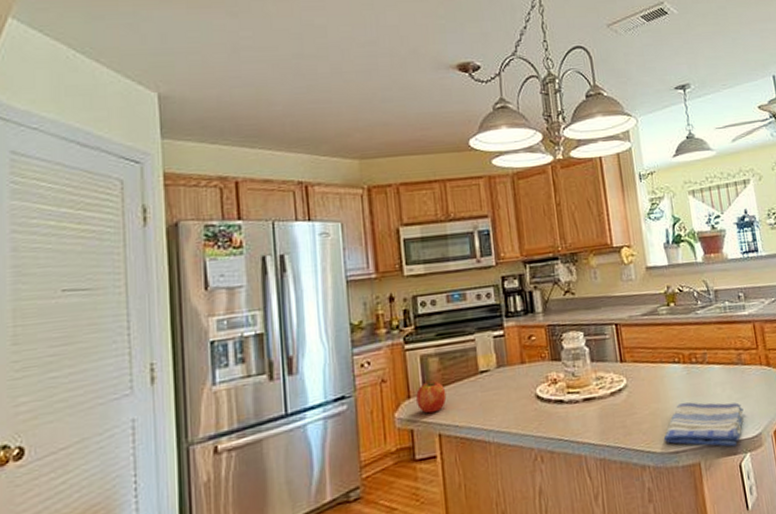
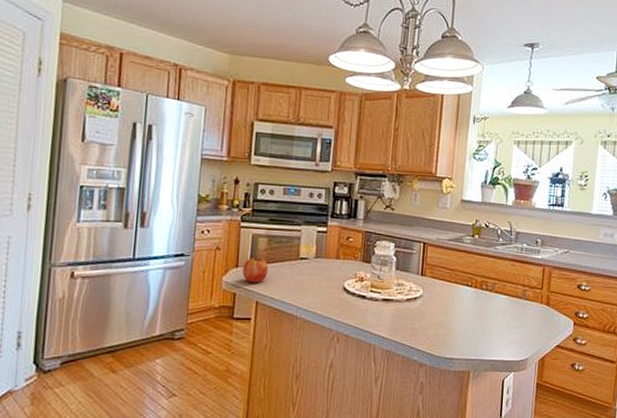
dish towel: present [663,402,744,447] -> none [443,319,517,365]

